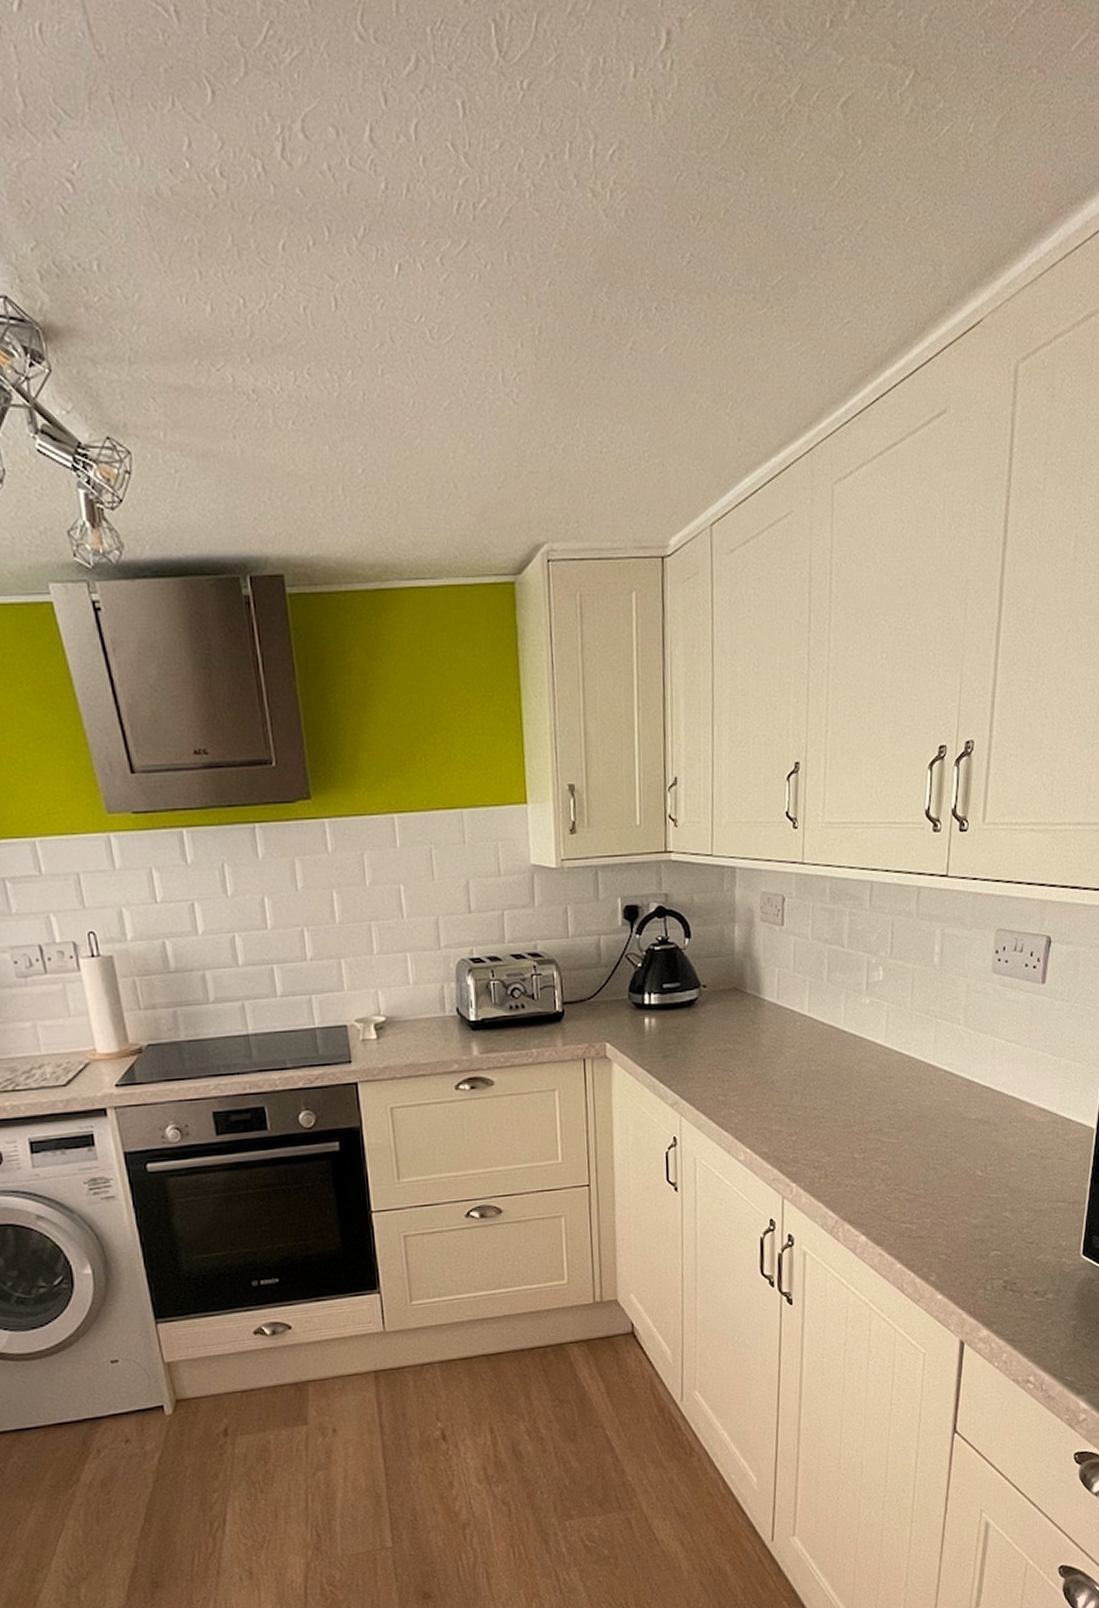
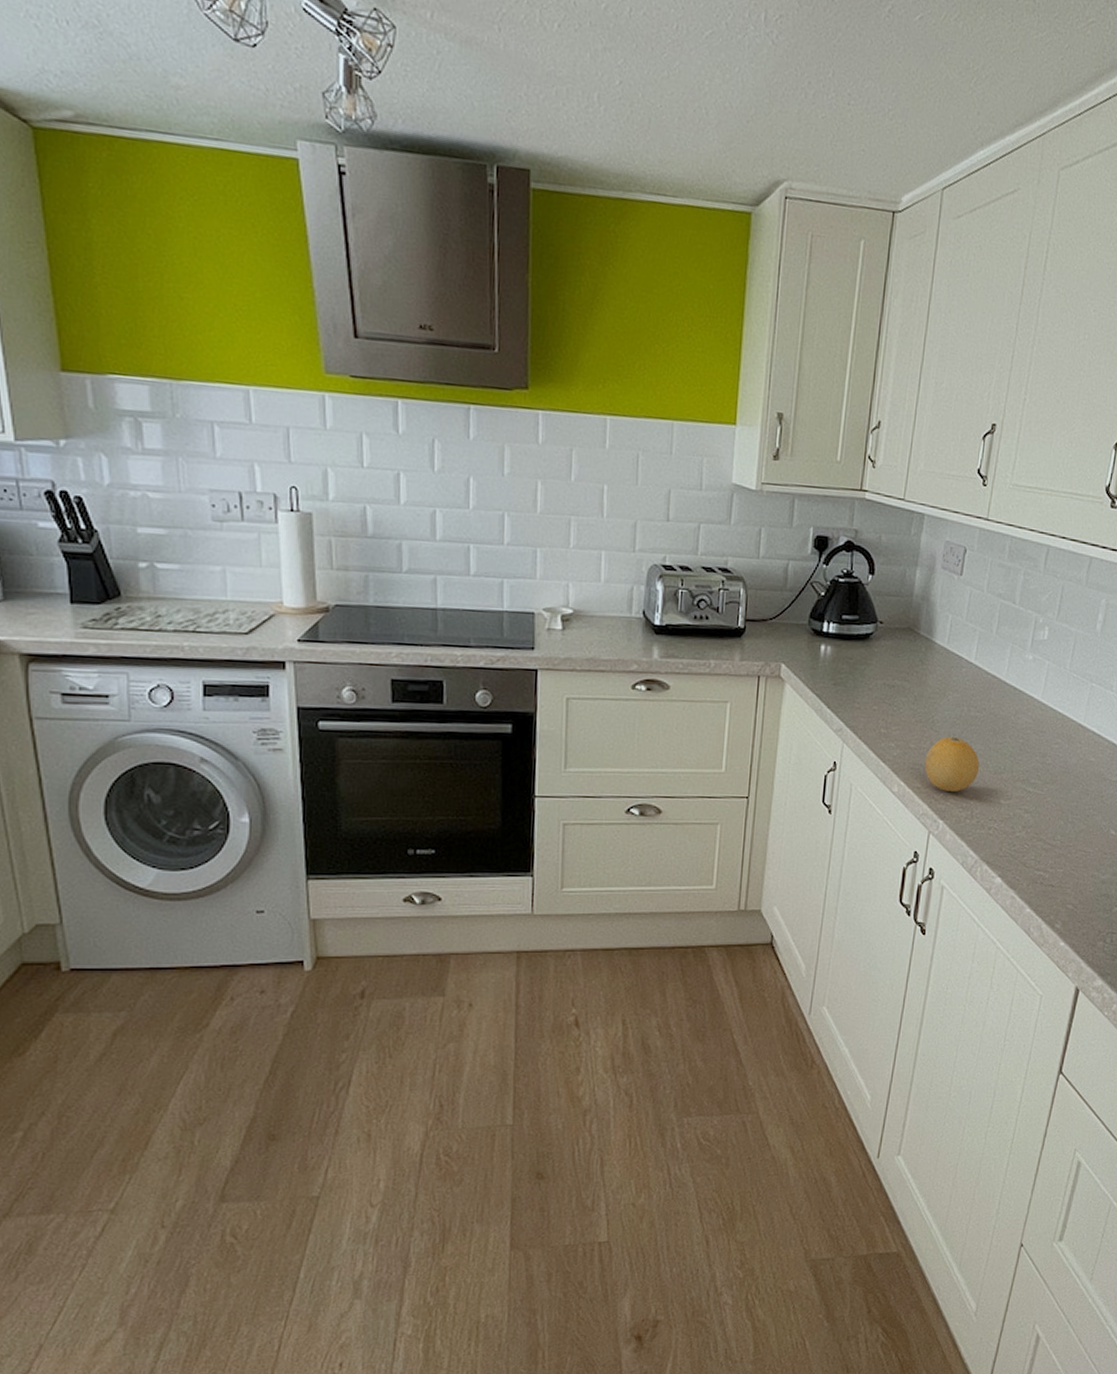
fruit: none [769,1094,827,1153] -> present [924,736,979,792]

